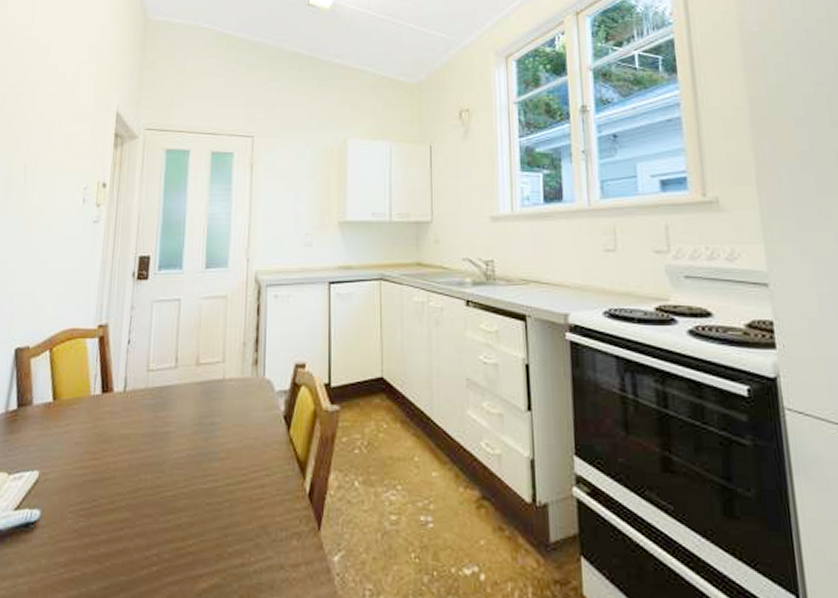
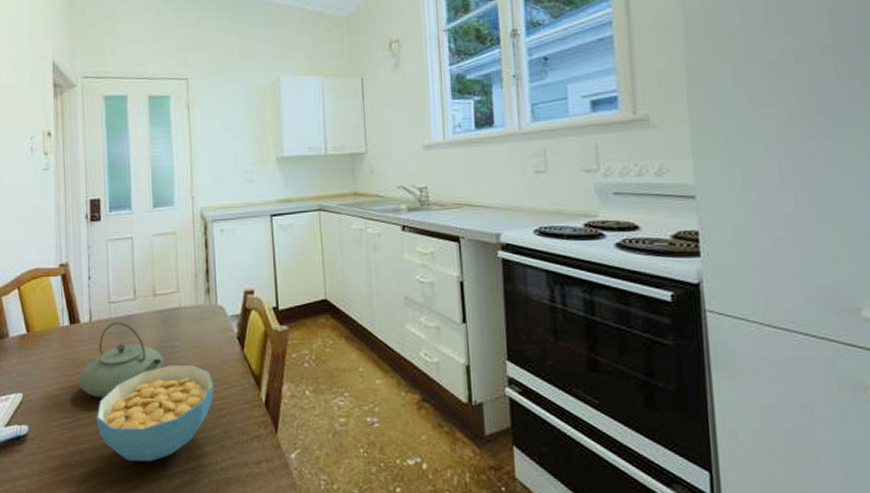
teapot: none [102,392,201,480] -> present [77,322,164,398]
cereal bowl: none [118,444,254,559] -> present [96,364,214,461]

